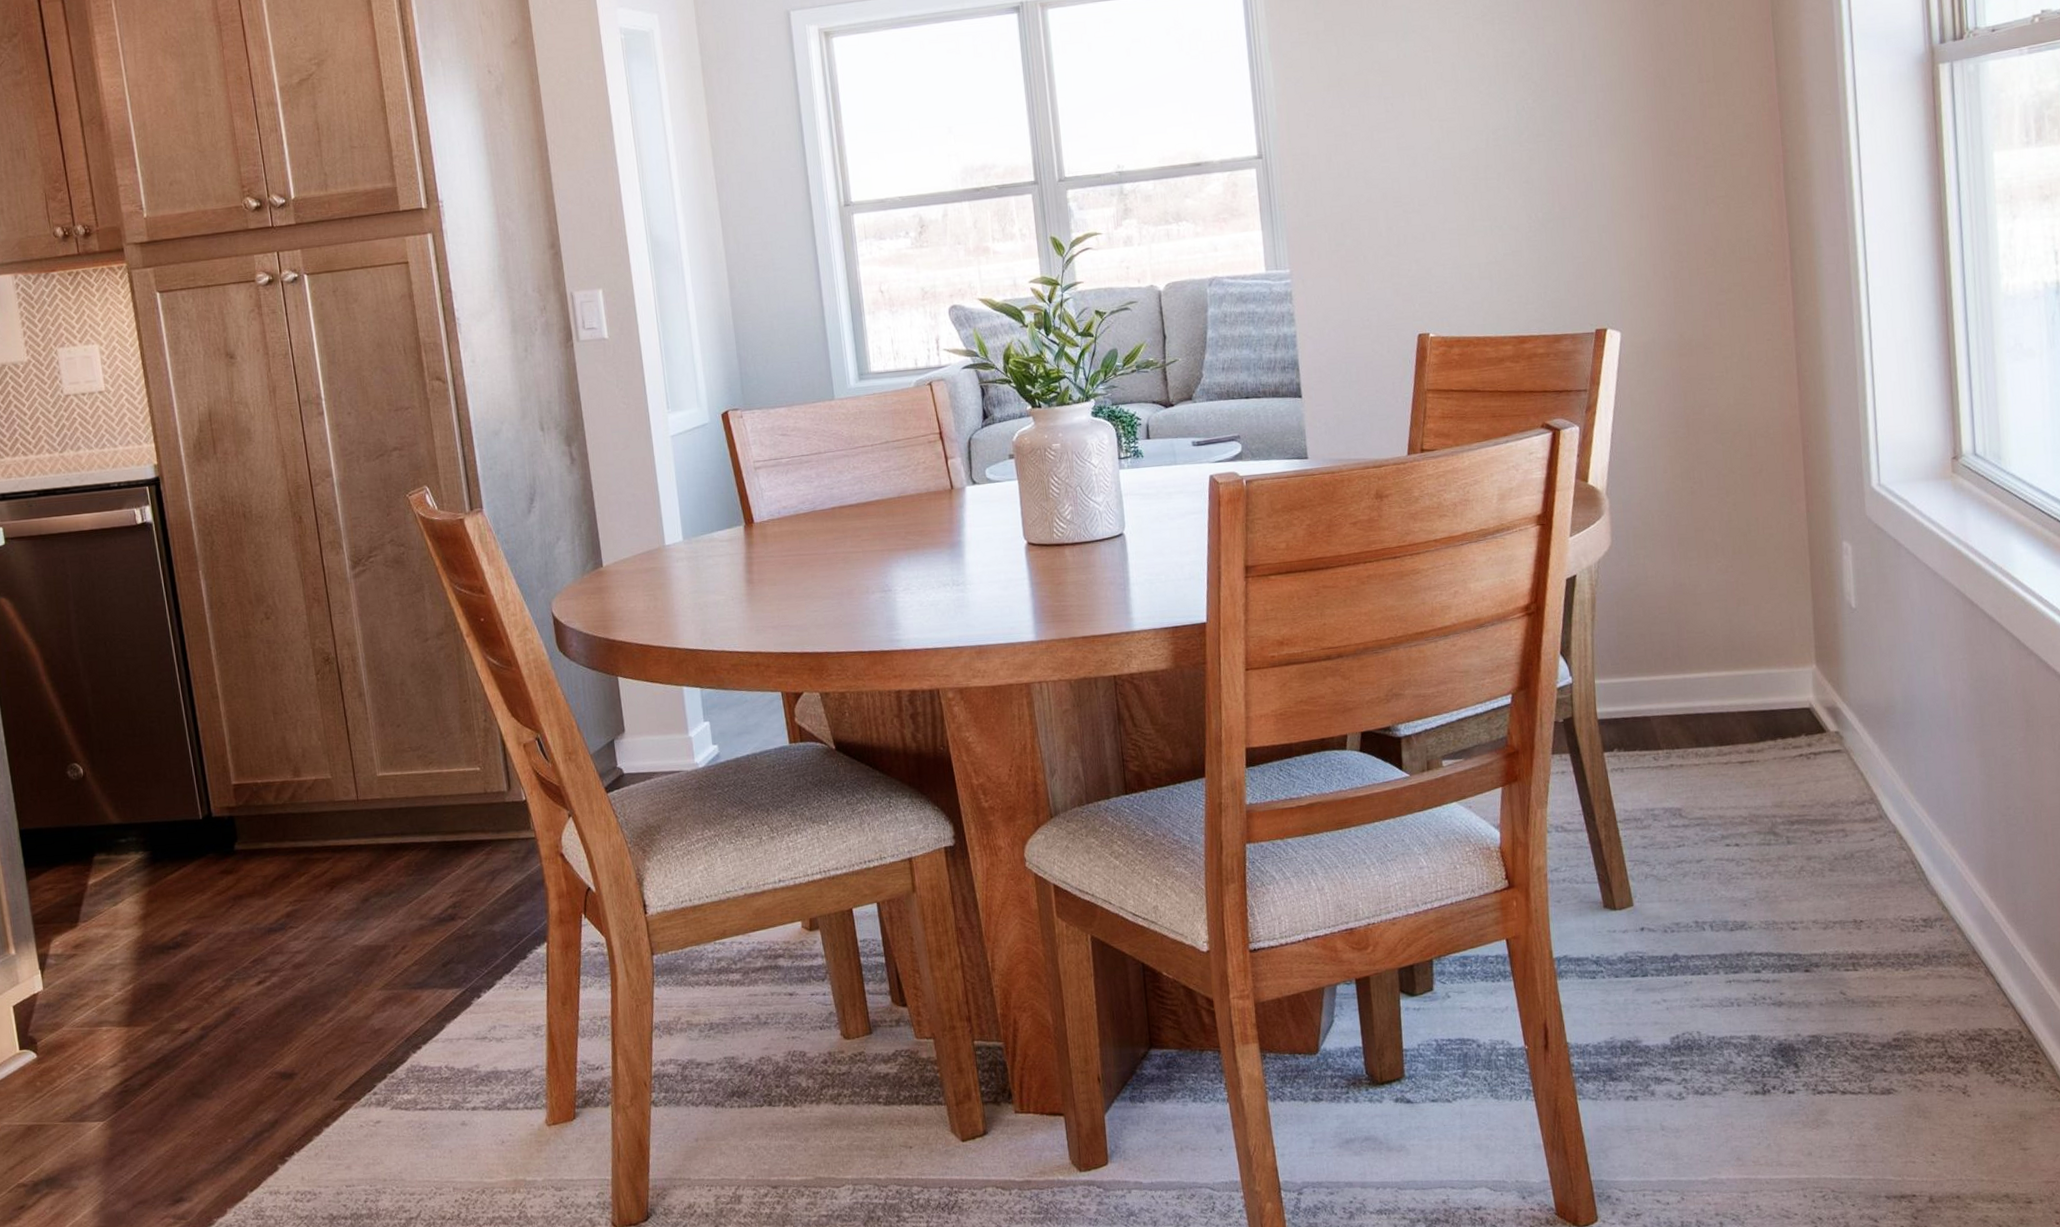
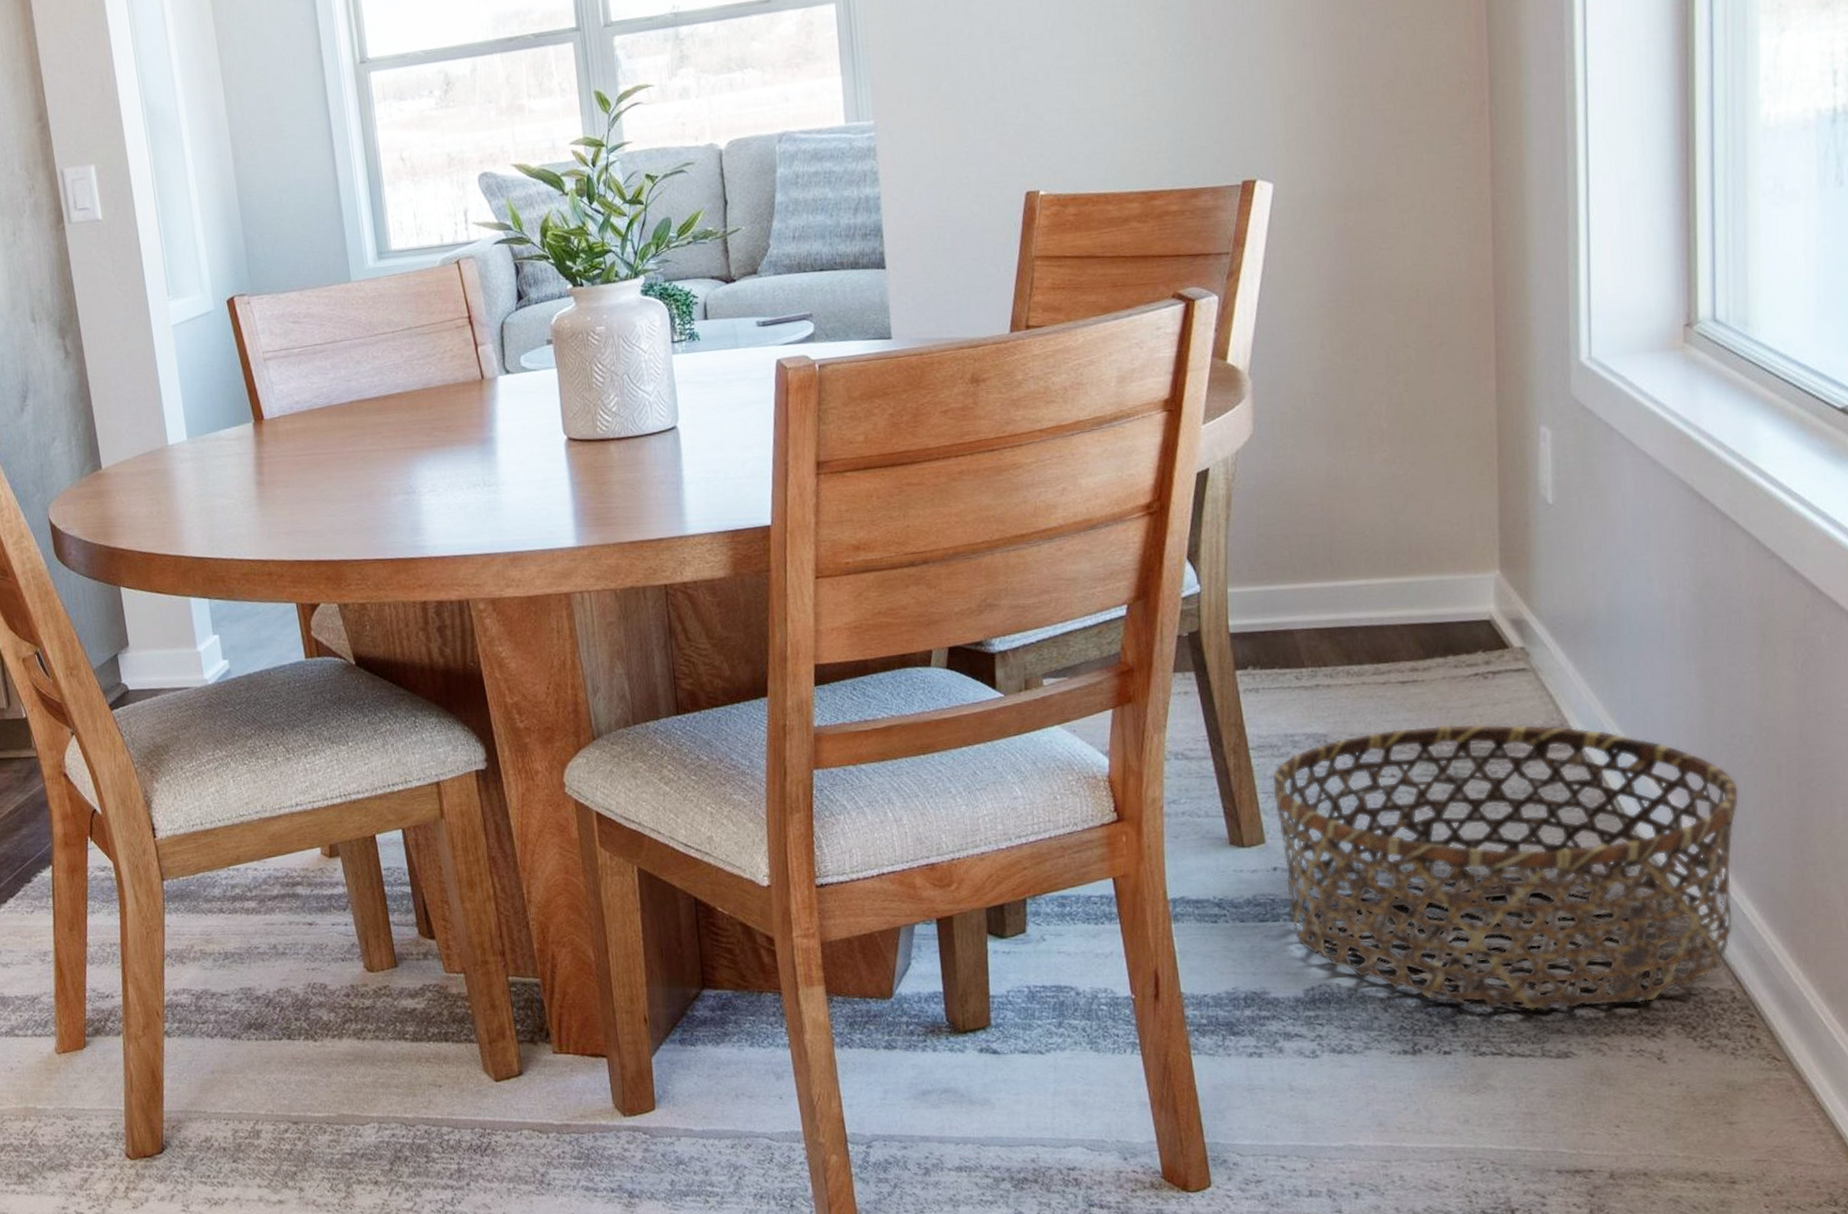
basket: none [1638,799,2017,1053] -> present [1273,724,1739,1012]

